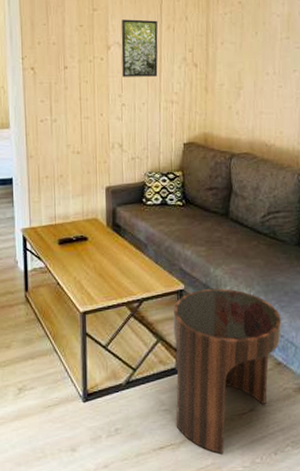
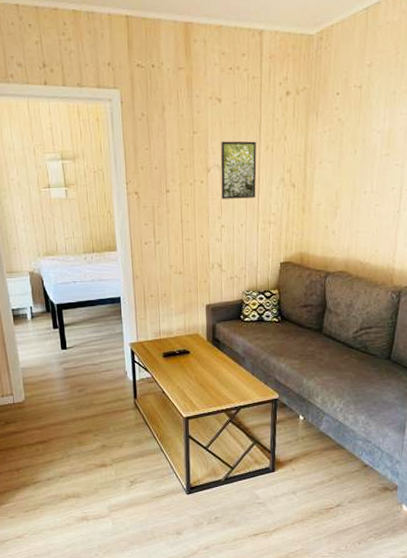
side table: present [173,288,282,453] -> none [268,398,369,541]

